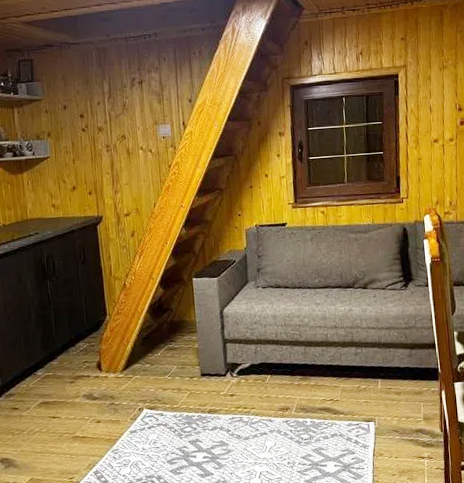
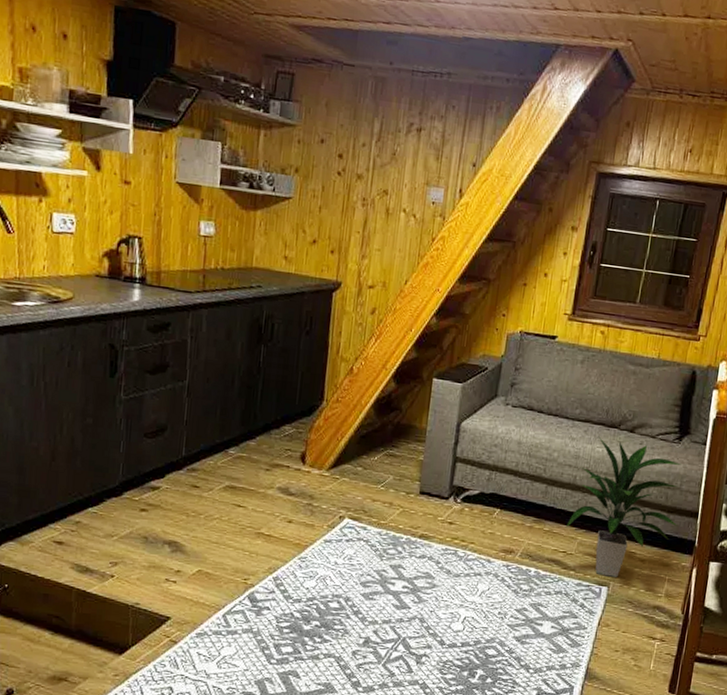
indoor plant: none [327,297,421,413] -> present [565,436,682,577]

